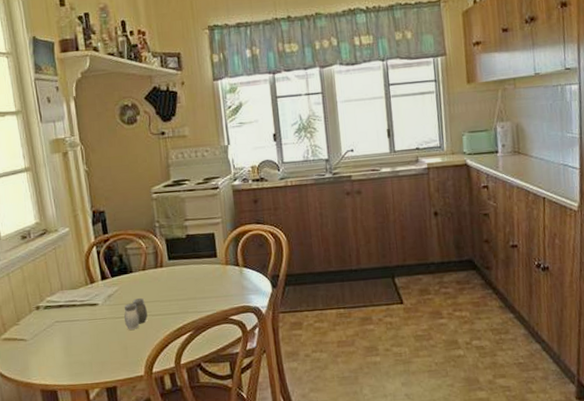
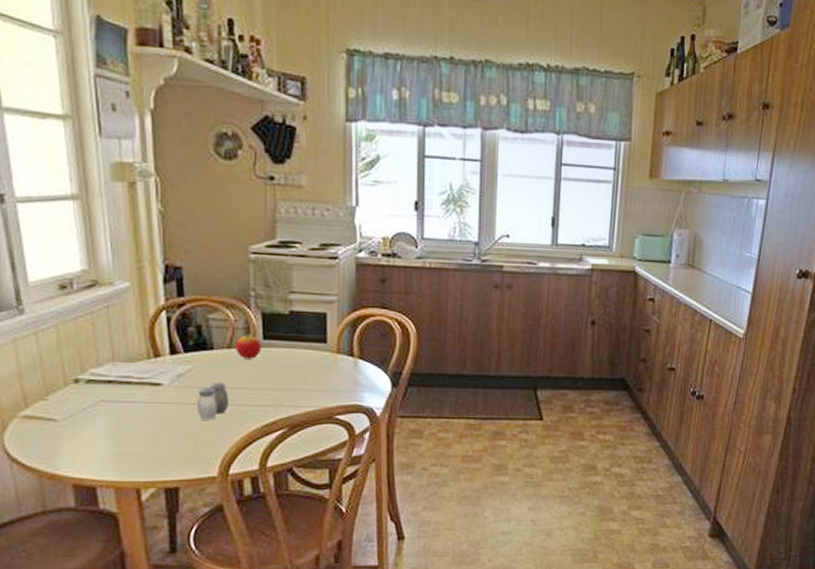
apple: none [148,256,168,277] -> present [234,333,262,359]

